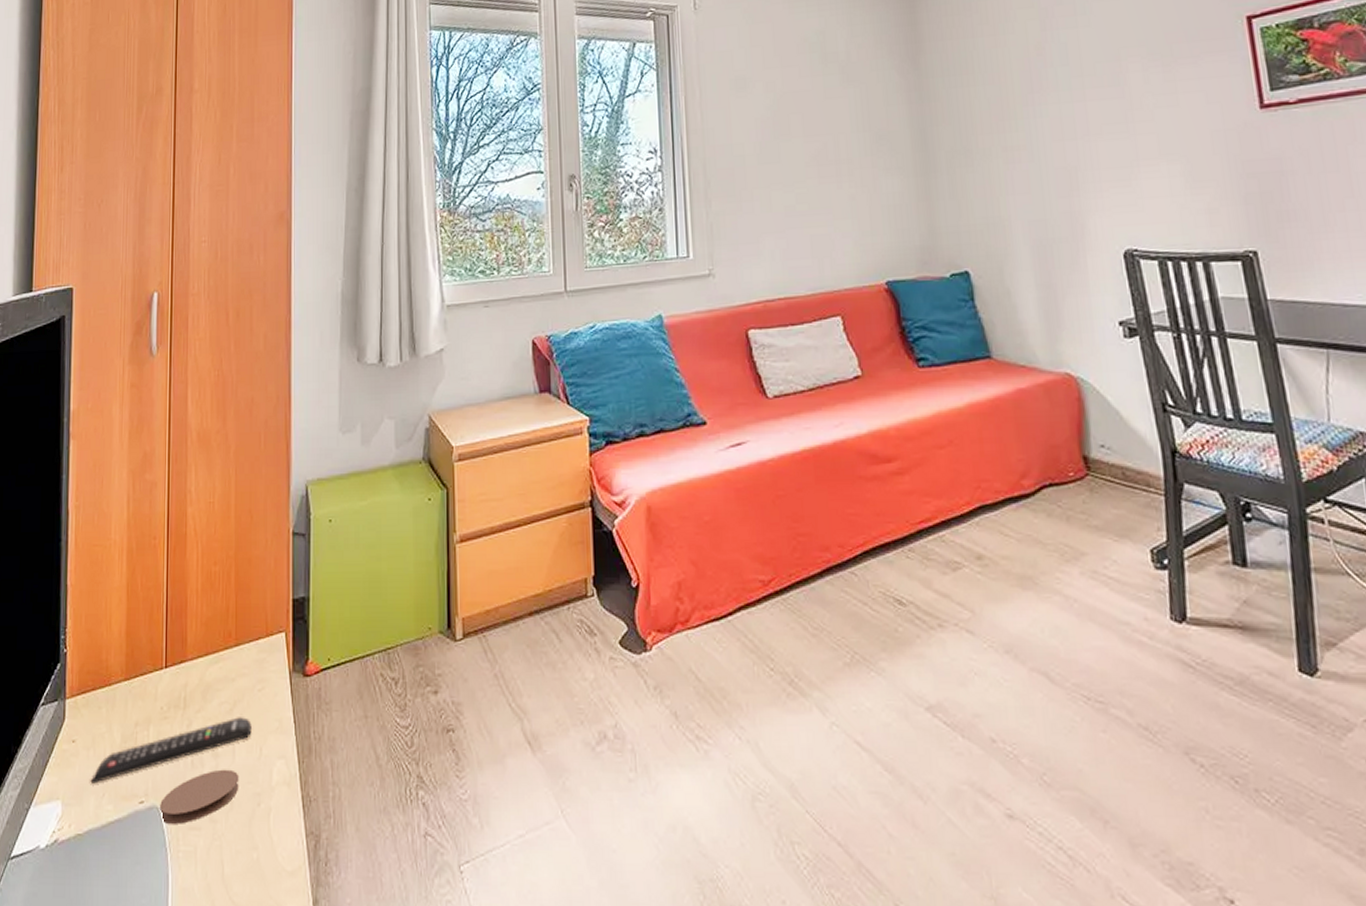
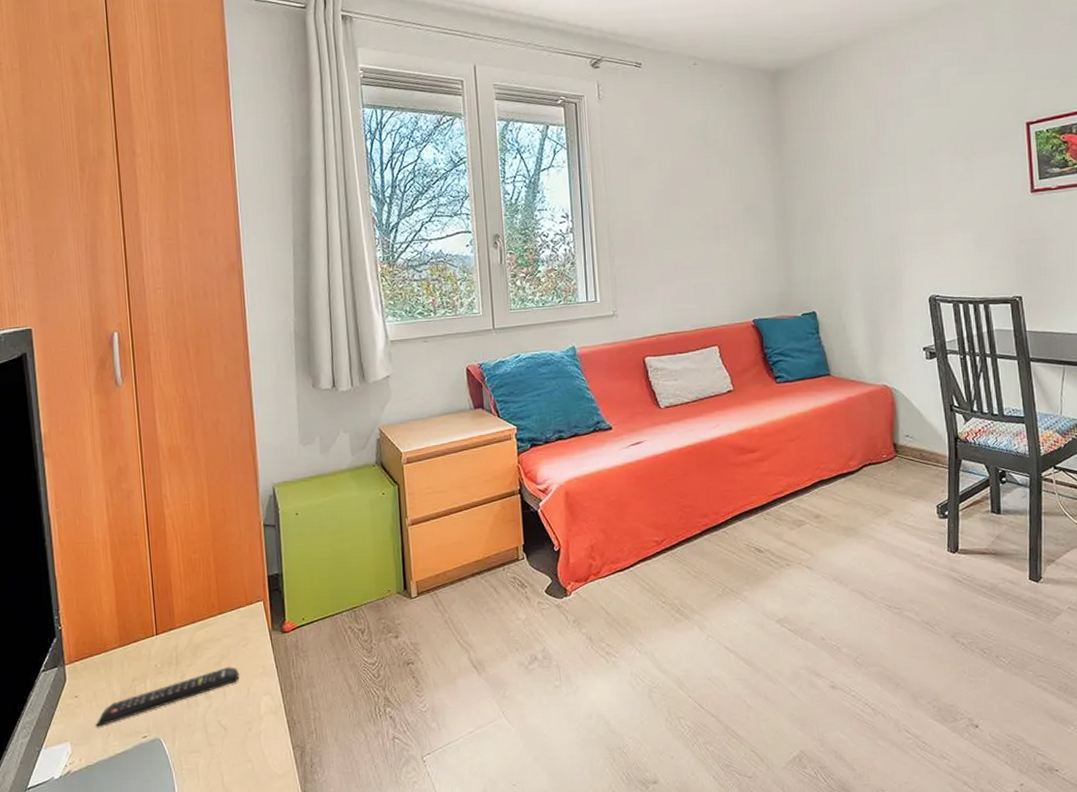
coaster: present [160,769,239,824] -> none [162,706,232,751]

